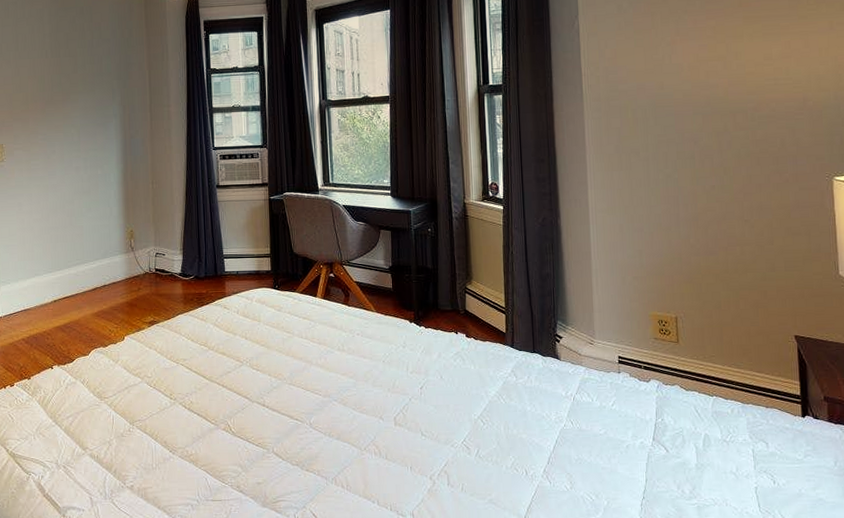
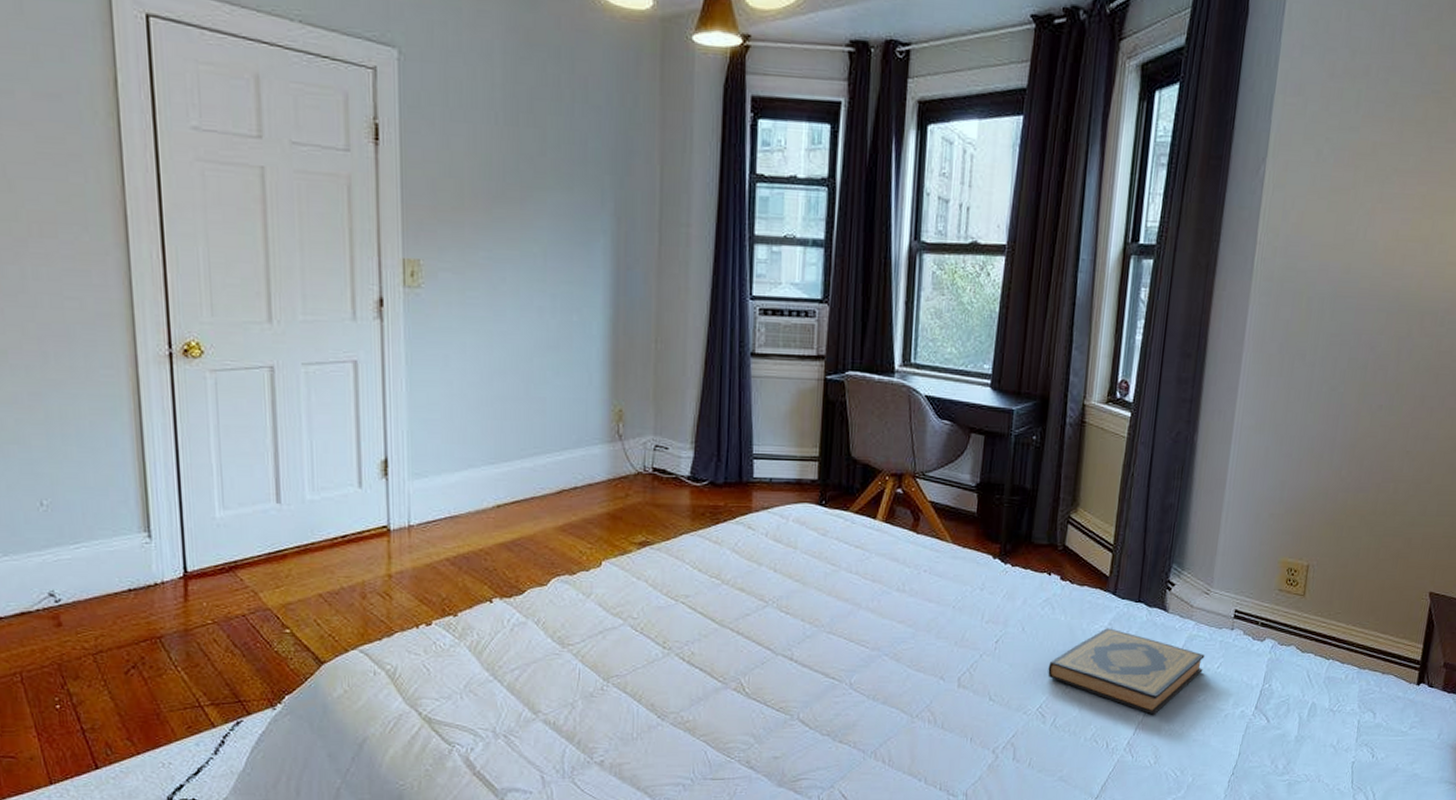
hardback book: none [466,374,600,446] -> present [1047,628,1205,715]

